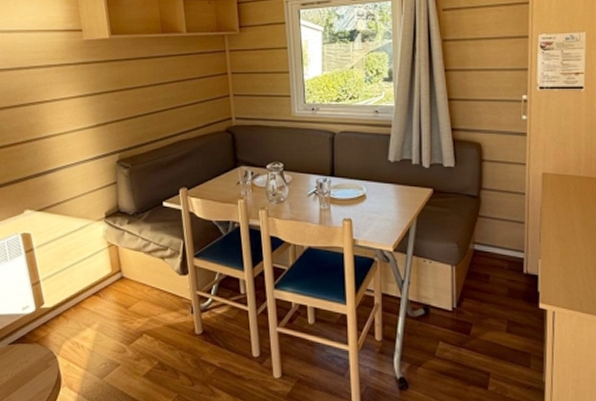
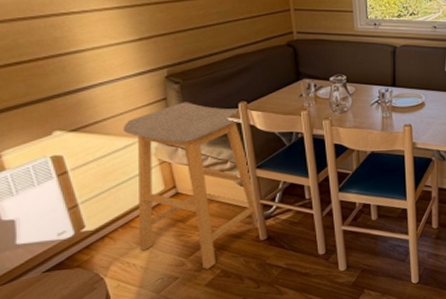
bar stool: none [79,186,197,359] -> present [122,102,261,269]

